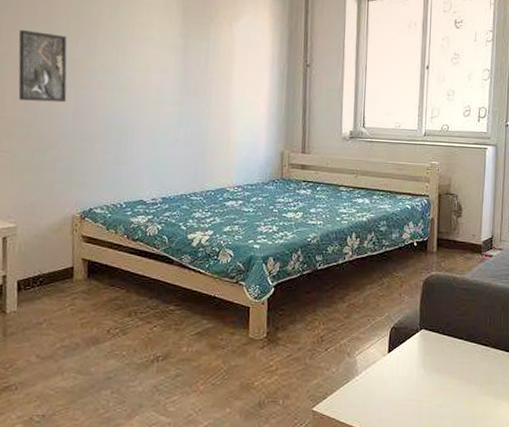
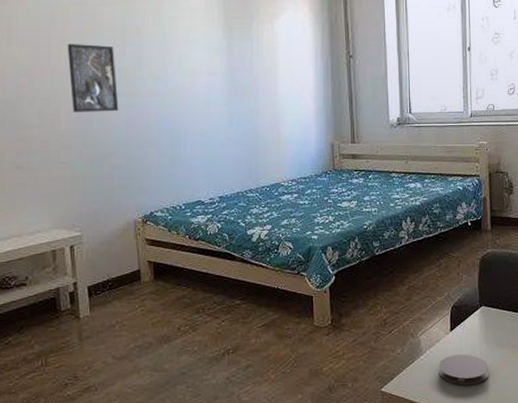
coaster: none [373,378,425,411] -> present [438,354,489,386]

